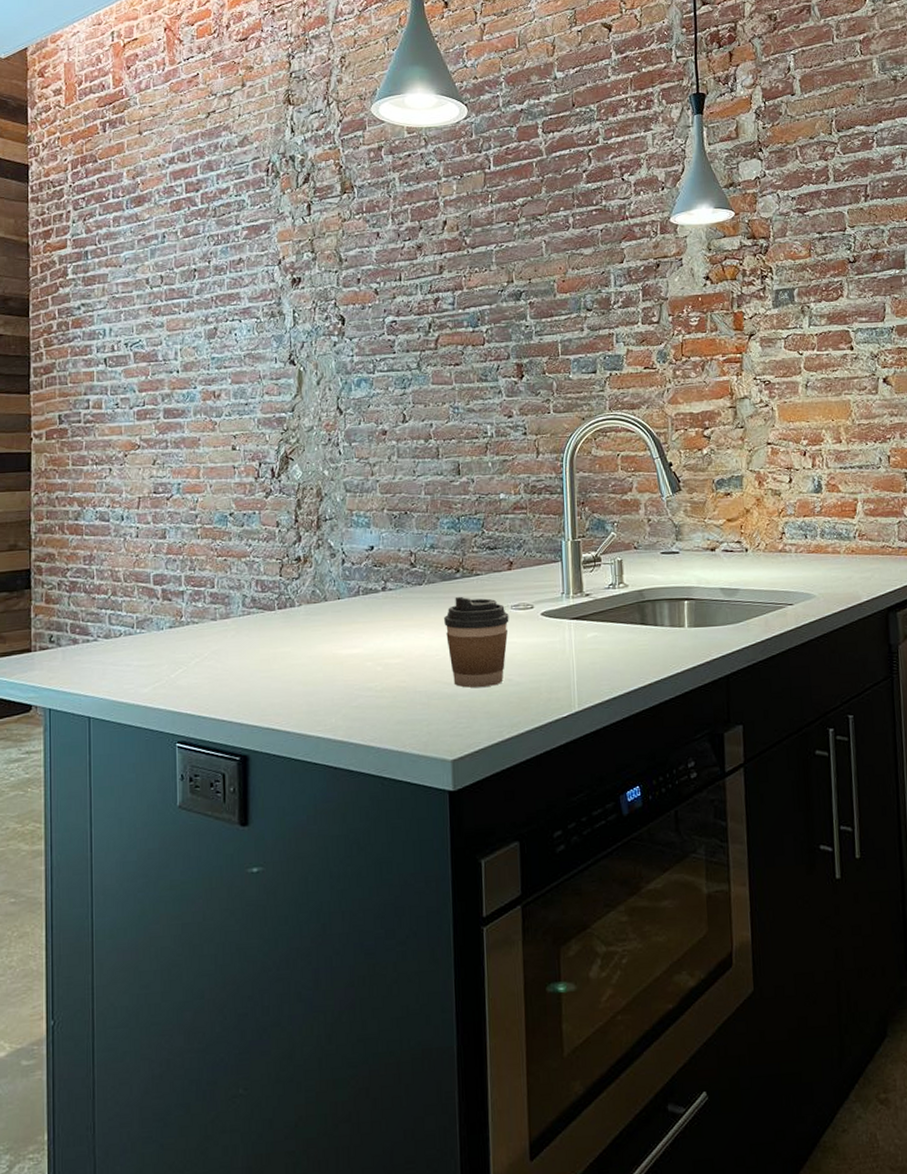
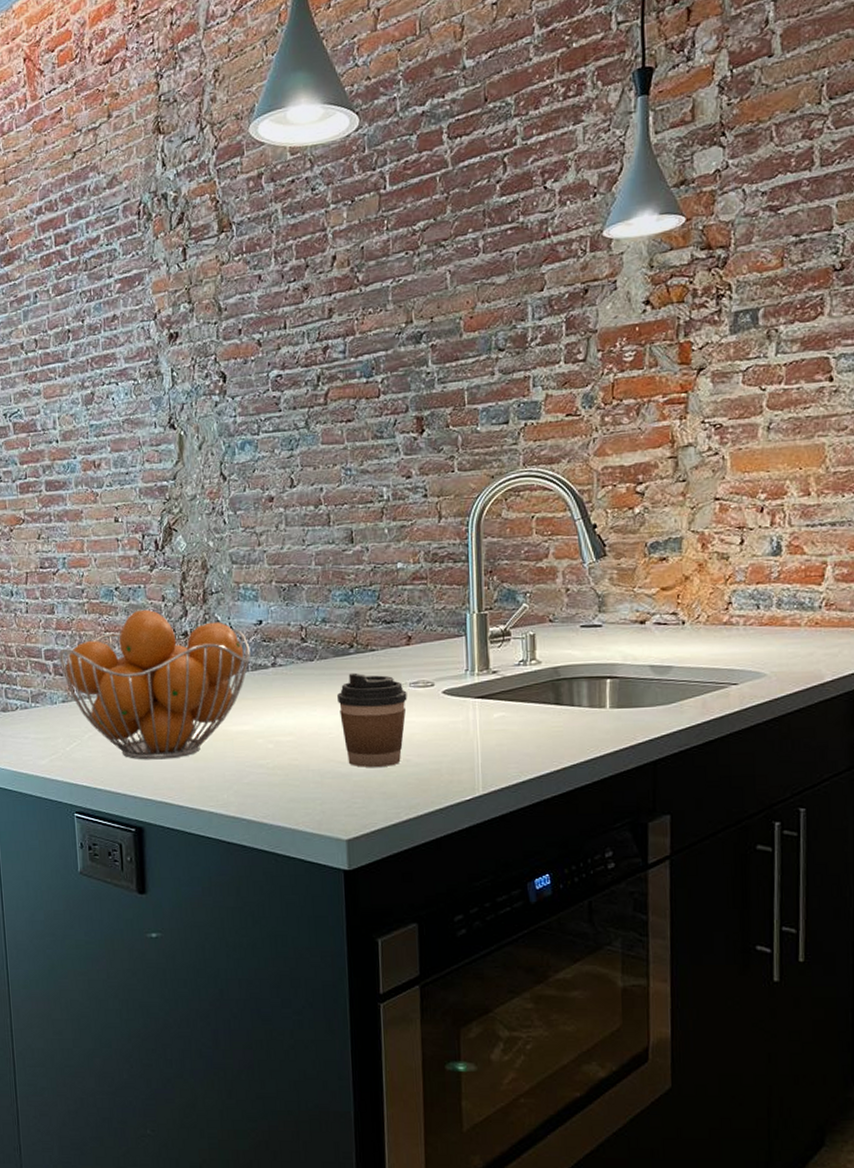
fruit basket: none [168,535,362,686] -> present [58,609,251,760]

